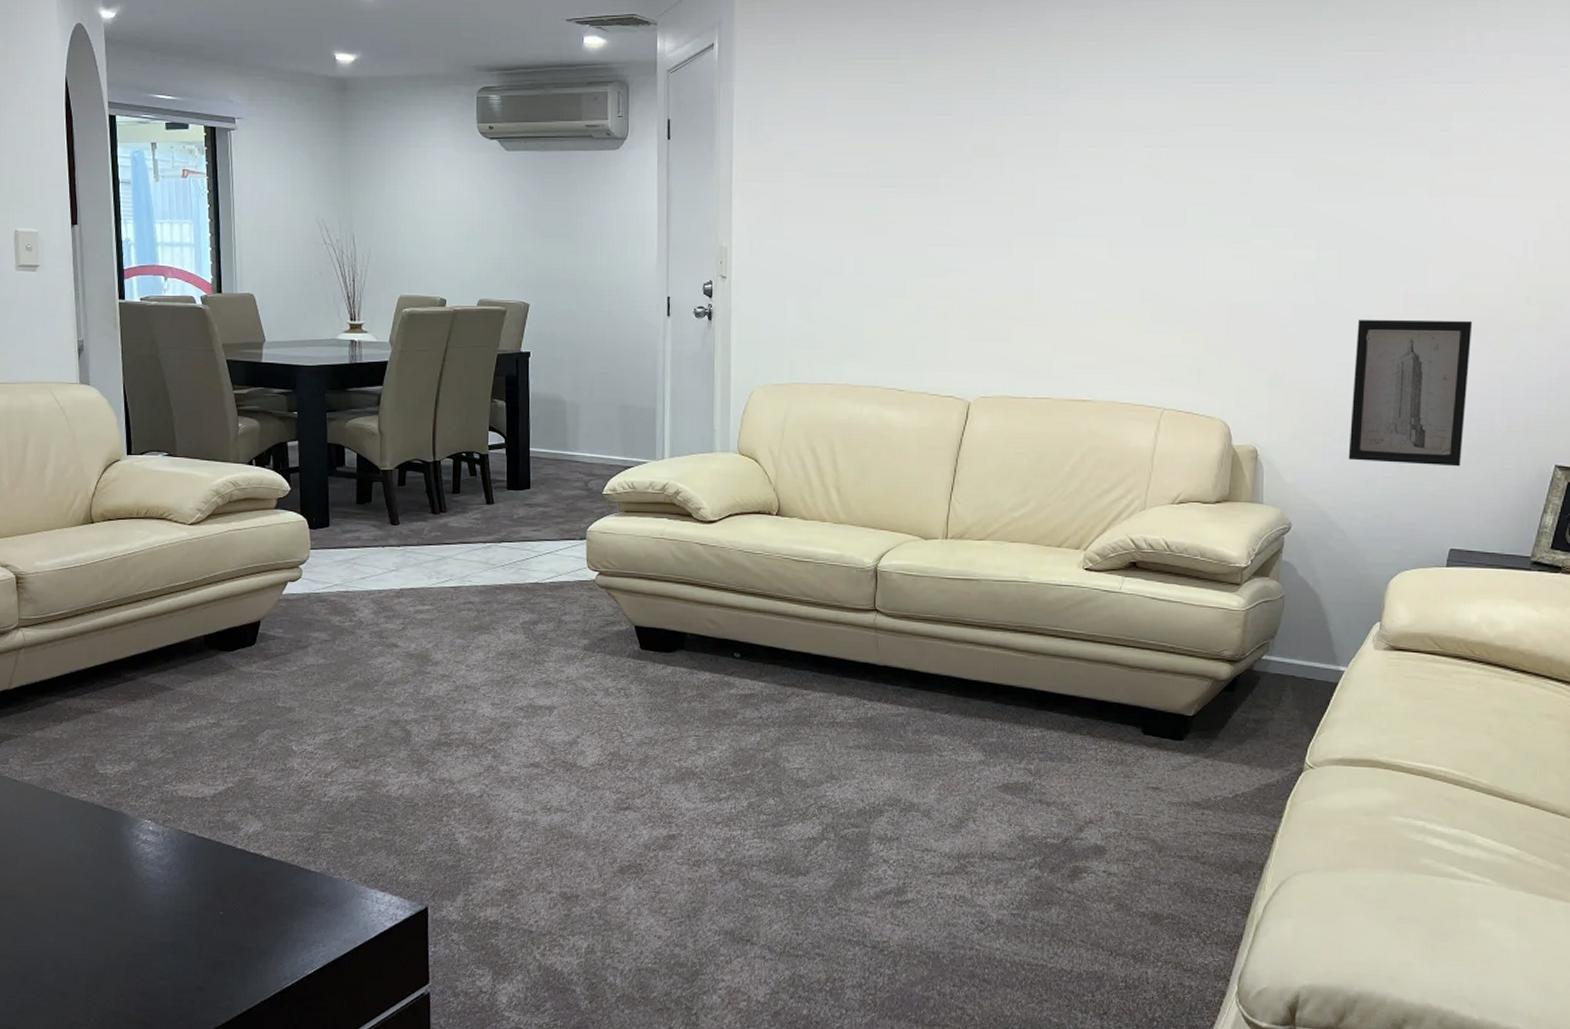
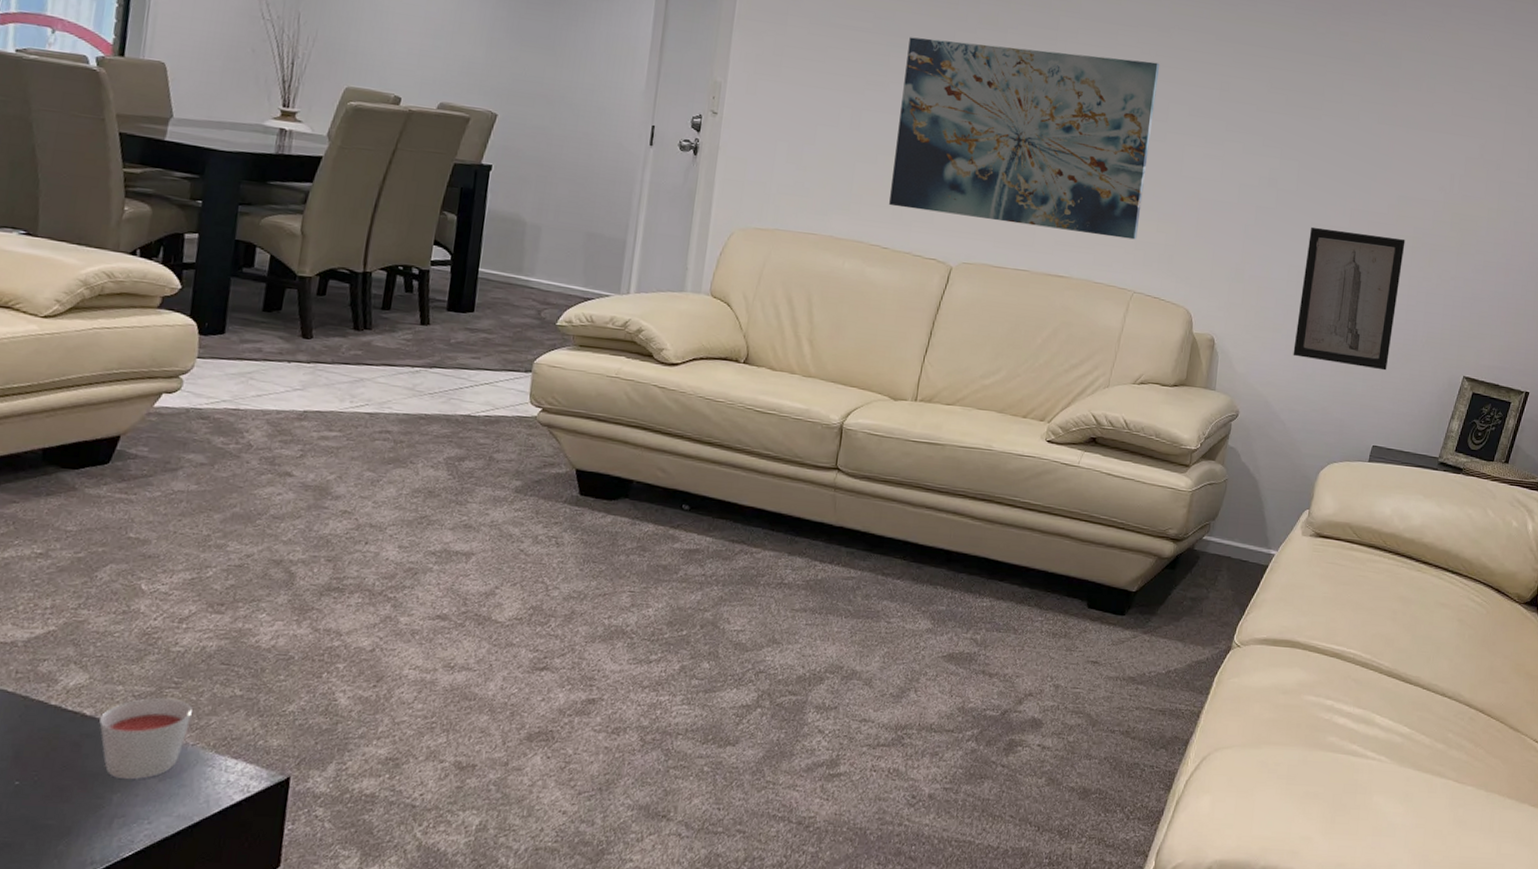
candle: none [275,841,344,909] -> present [99,697,193,779]
wall art: none [901,165,1172,355] -> present [889,37,1160,240]

